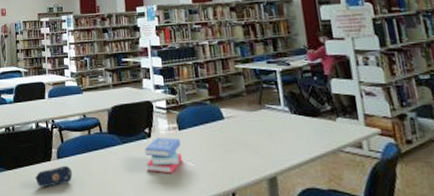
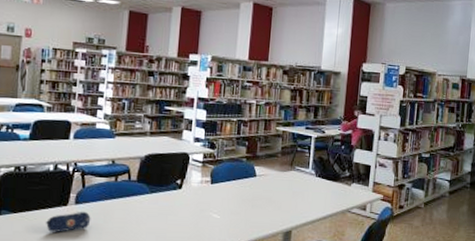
book: present [144,138,182,174] -> none [172,190,210,224]

